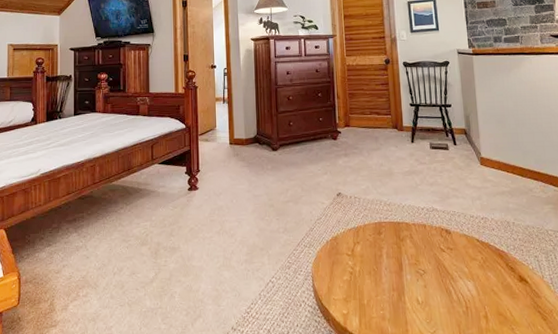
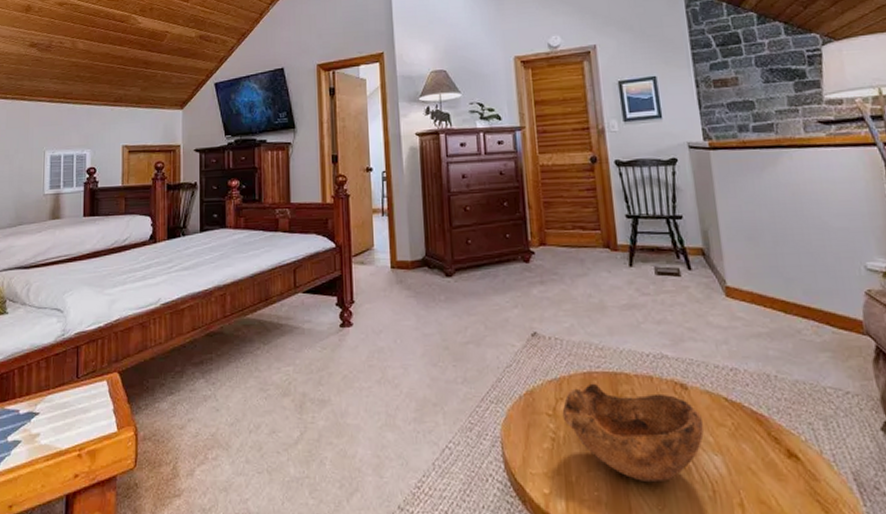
wooden bowl: none [358,230,461,303] -> present [562,383,704,483]

